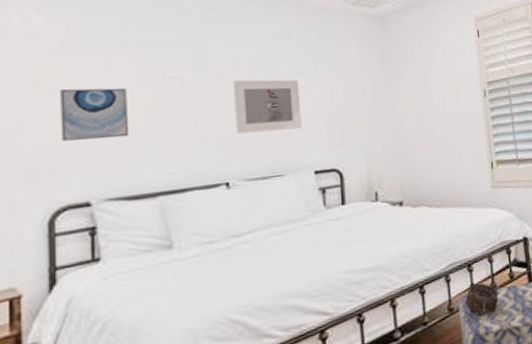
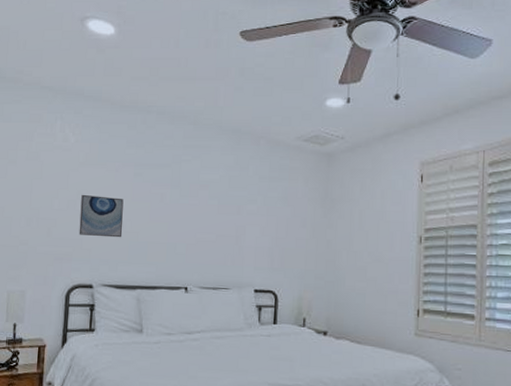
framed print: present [233,79,302,134] -> none [197,201,251,250]

